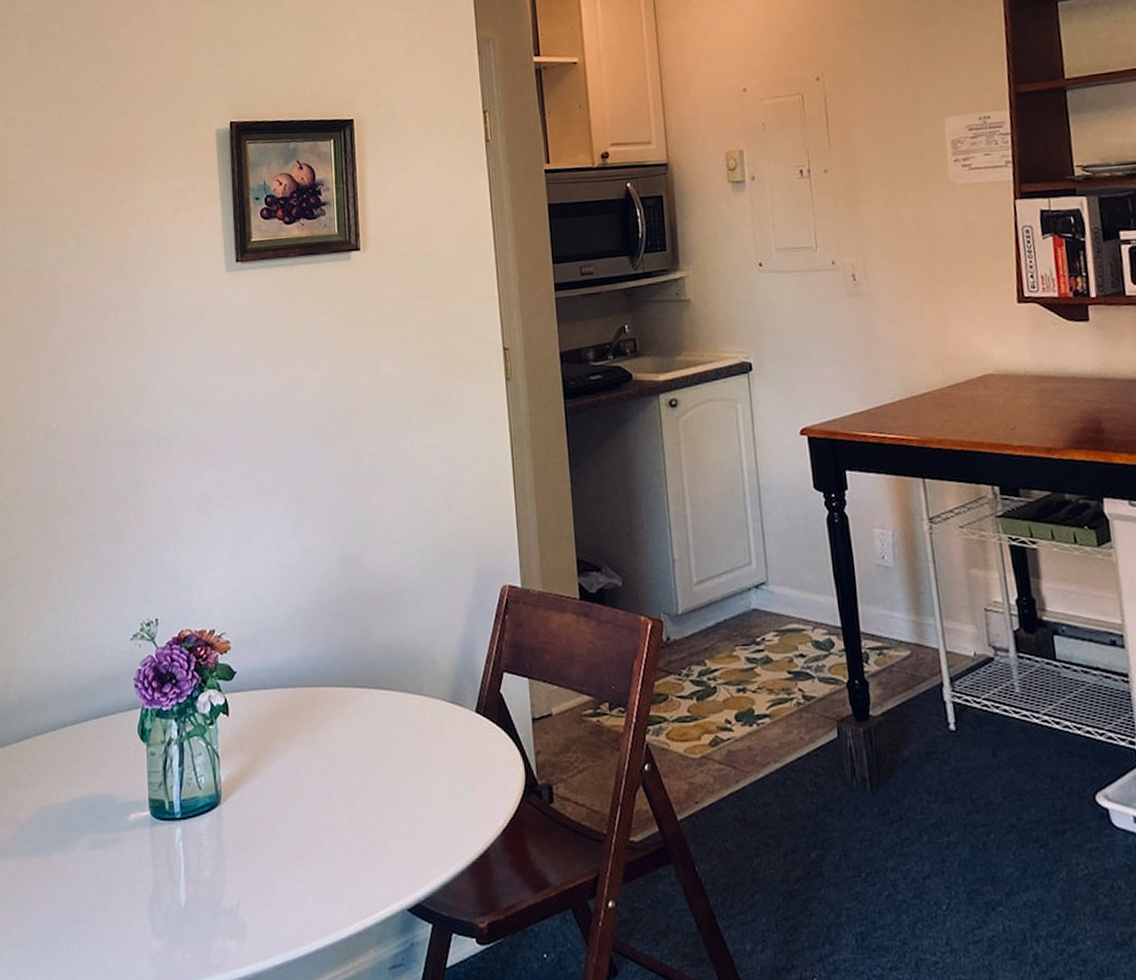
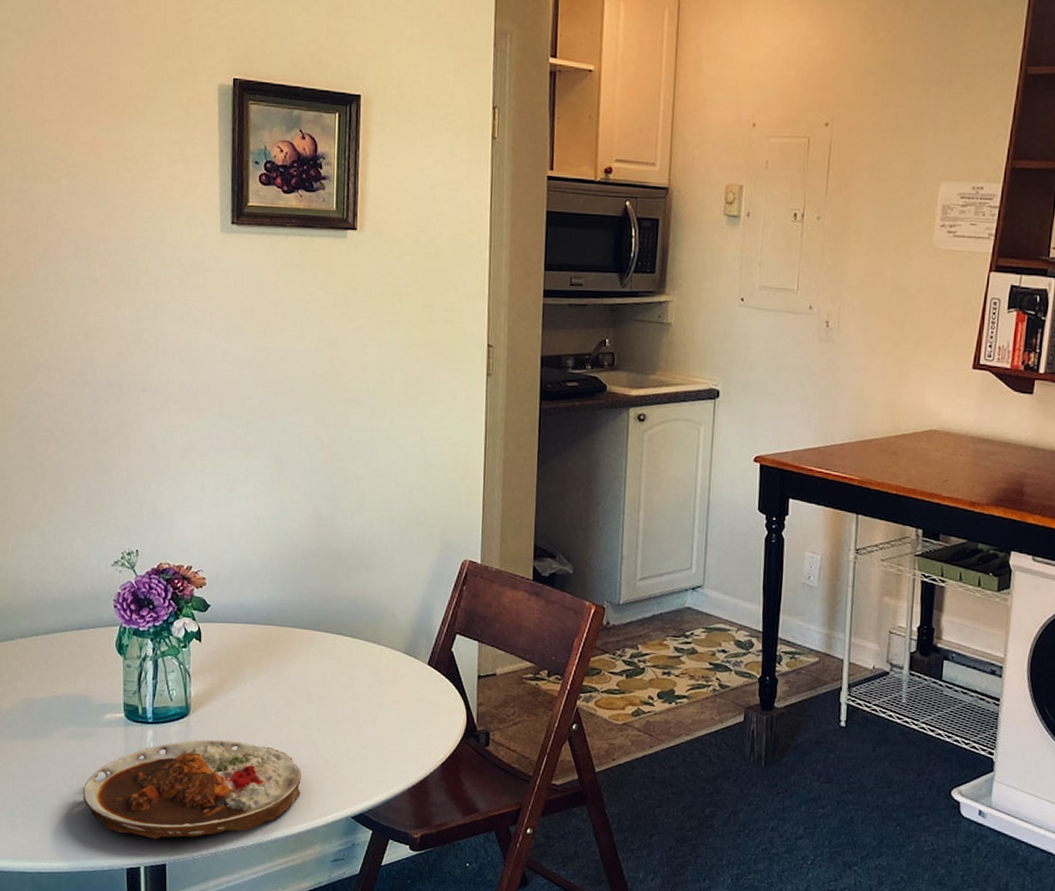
plate: none [107,830,348,963] -> present [82,739,301,839]

